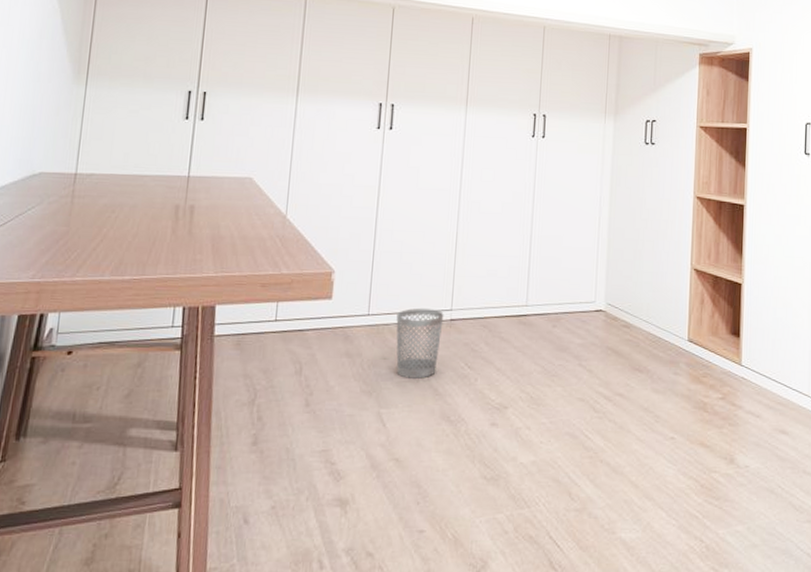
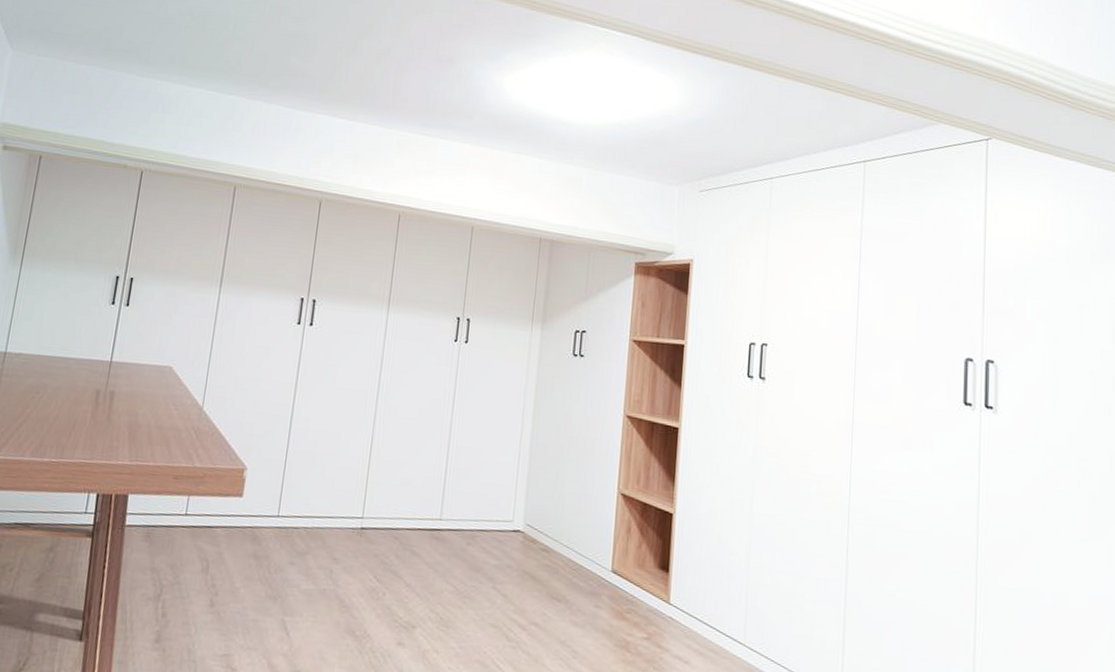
wastebasket: present [396,308,444,379] -> none [303,513,355,588]

